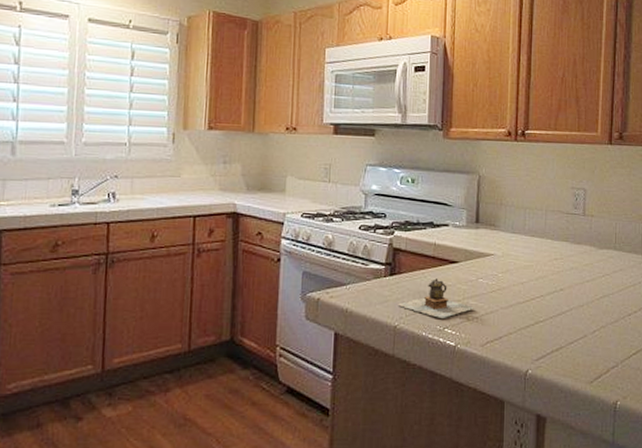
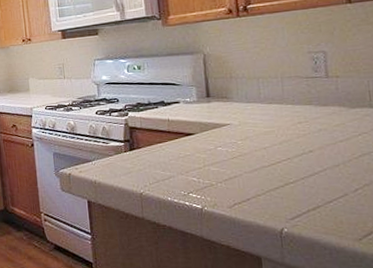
teapot: present [398,278,474,318] -> none [141,150,216,185]

